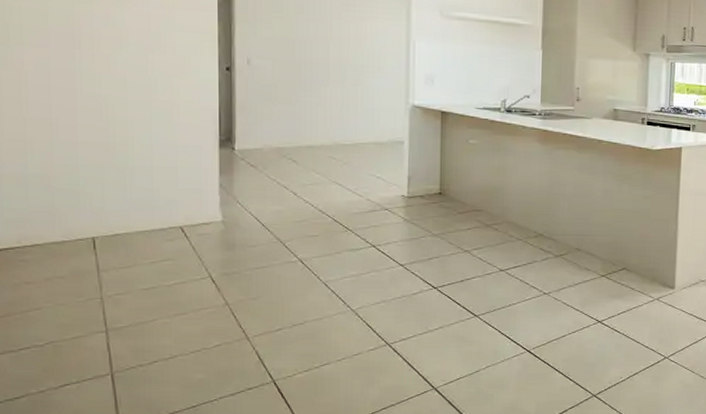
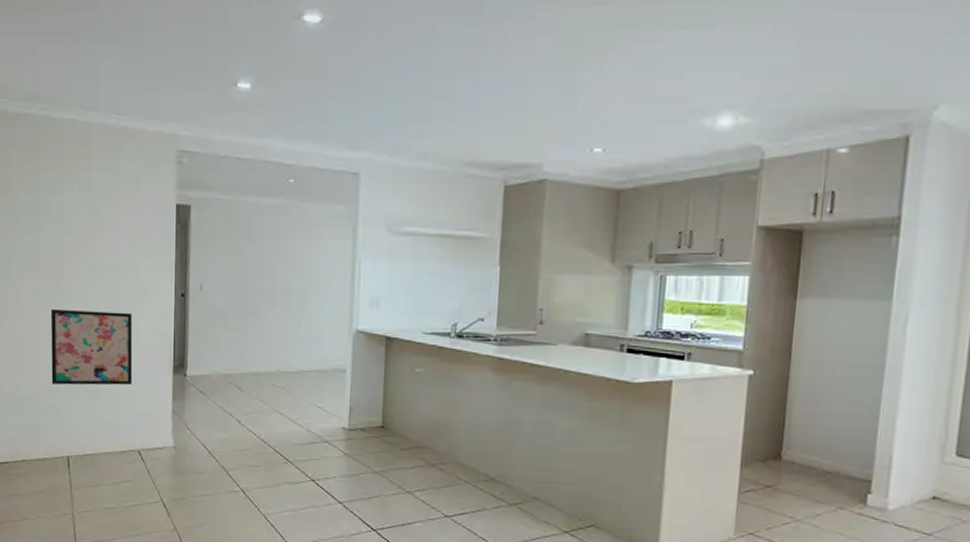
wall art: none [66,80,171,162] -> present [51,308,133,386]

